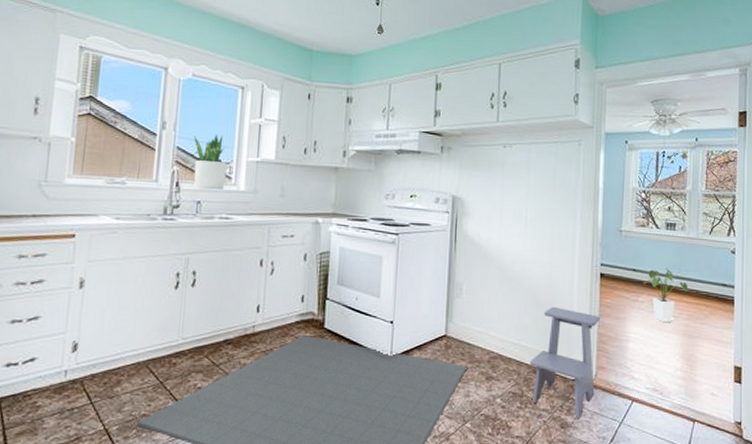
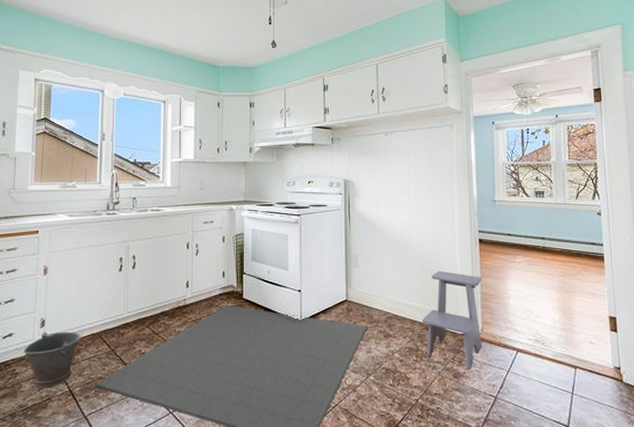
bucket: none [48,358,123,426] -> present [23,331,81,389]
planter: present [193,134,227,191] -> none [128,141,155,188]
house plant: present [644,267,688,323] -> none [519,231,560,280]

